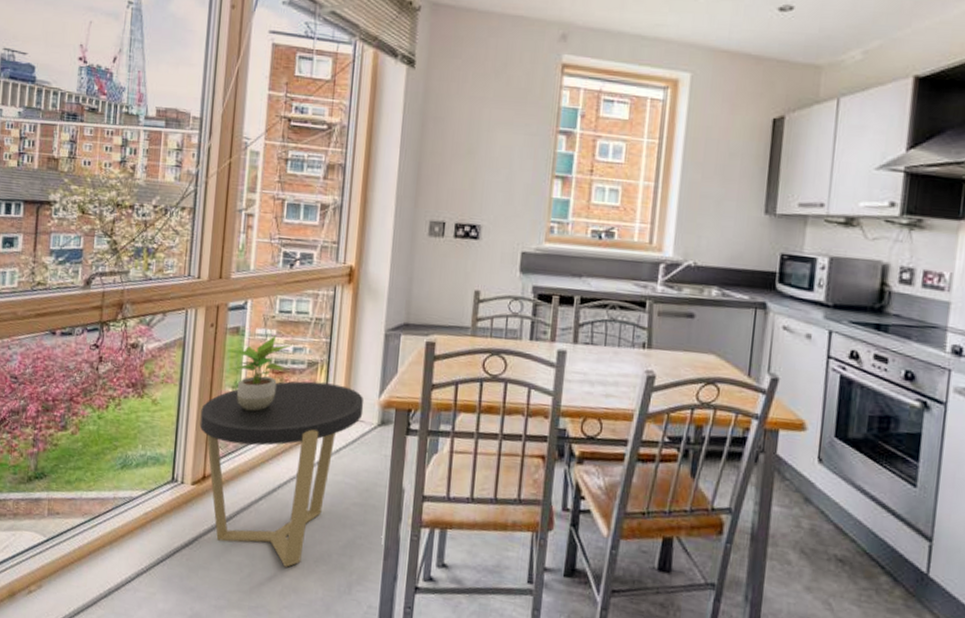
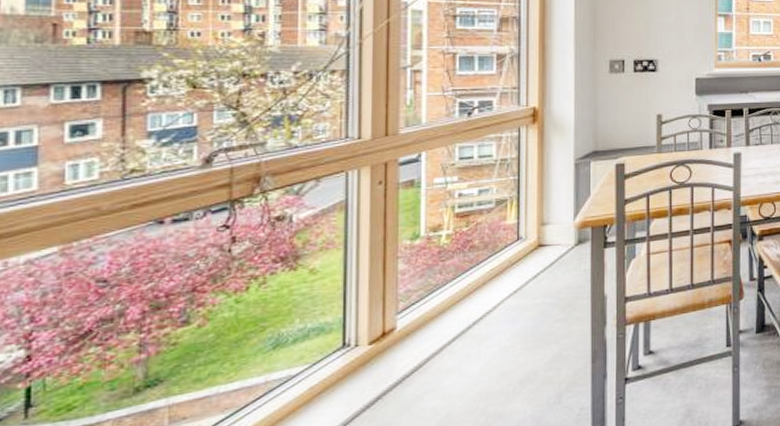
side table: present [199,381,364,567] -> none [373,216,559,397]
potted plant: present [228,335,292,412] -> none [402,182,477,259]

